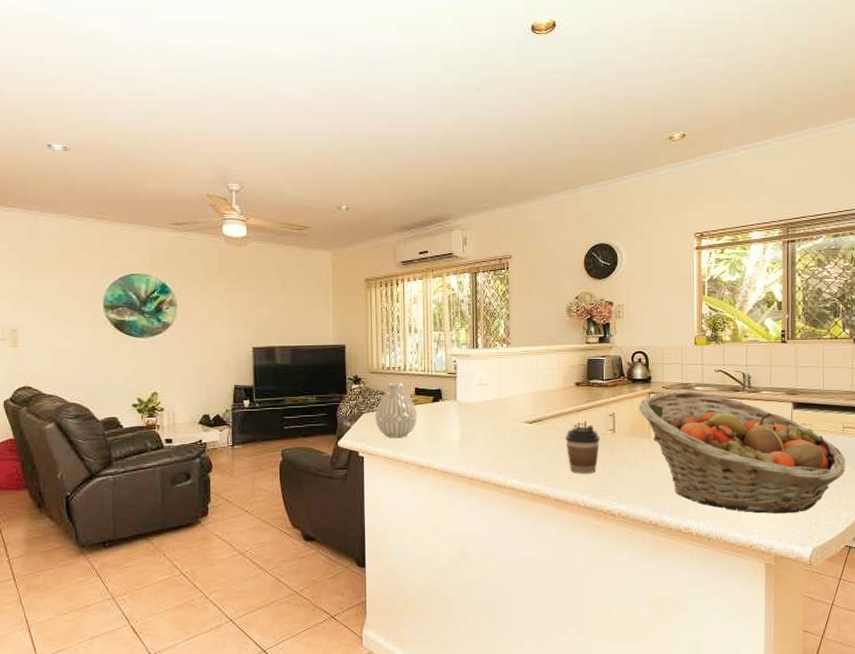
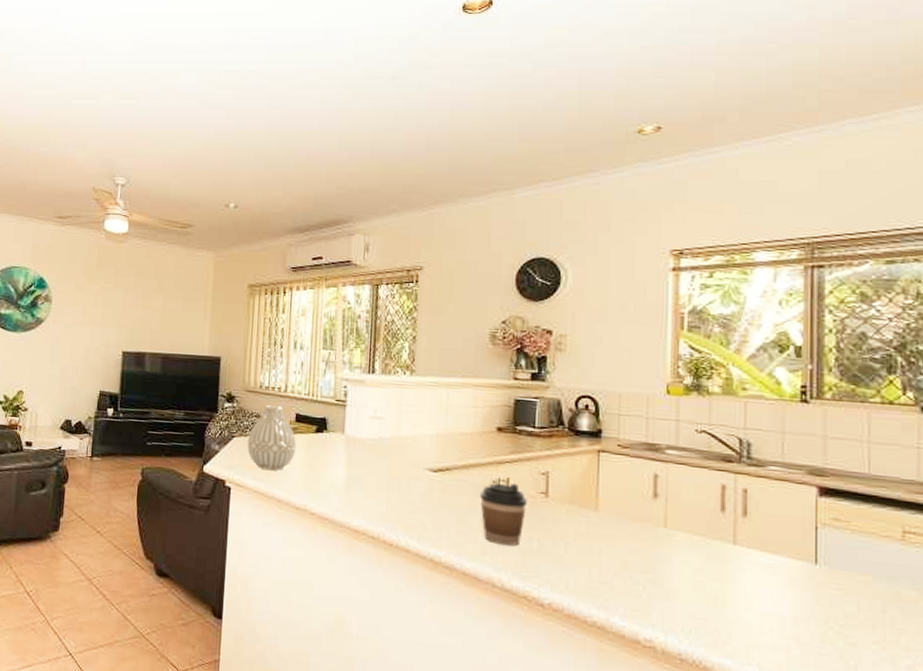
fruit basket: present [638,391,846,514] -> none [582,452,908,646]

